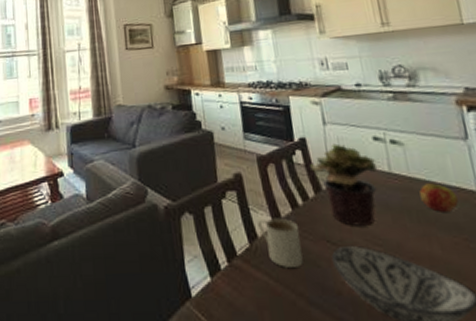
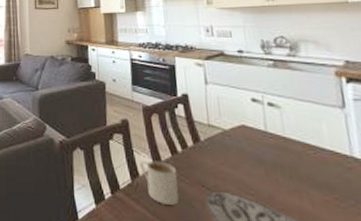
potted plant: present [310,143,378,226] -> none [191,101,254,176]
apple: present [419,183,459,212] -> none [293,145,331,172]

